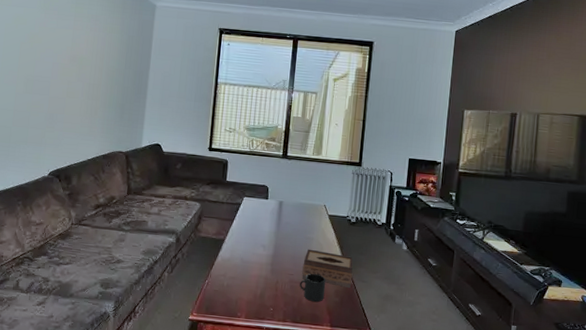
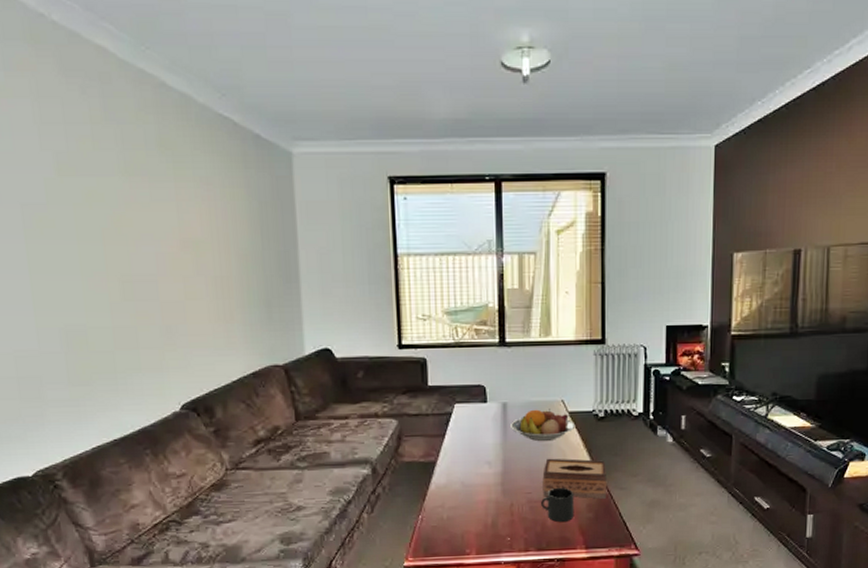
fruit bowl: none [283,209,333,236] -> present [511,409,576,442]

